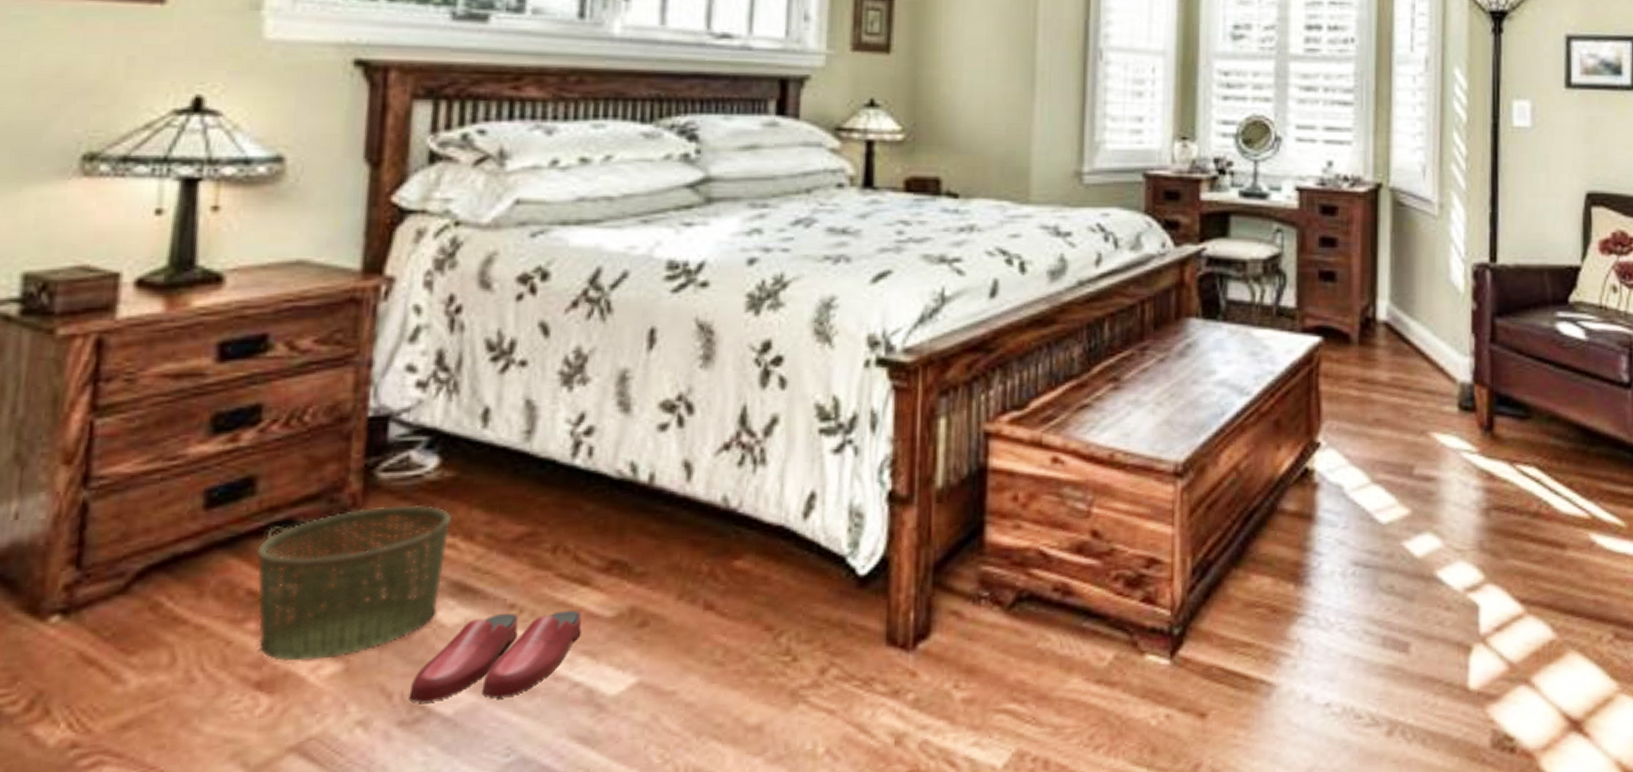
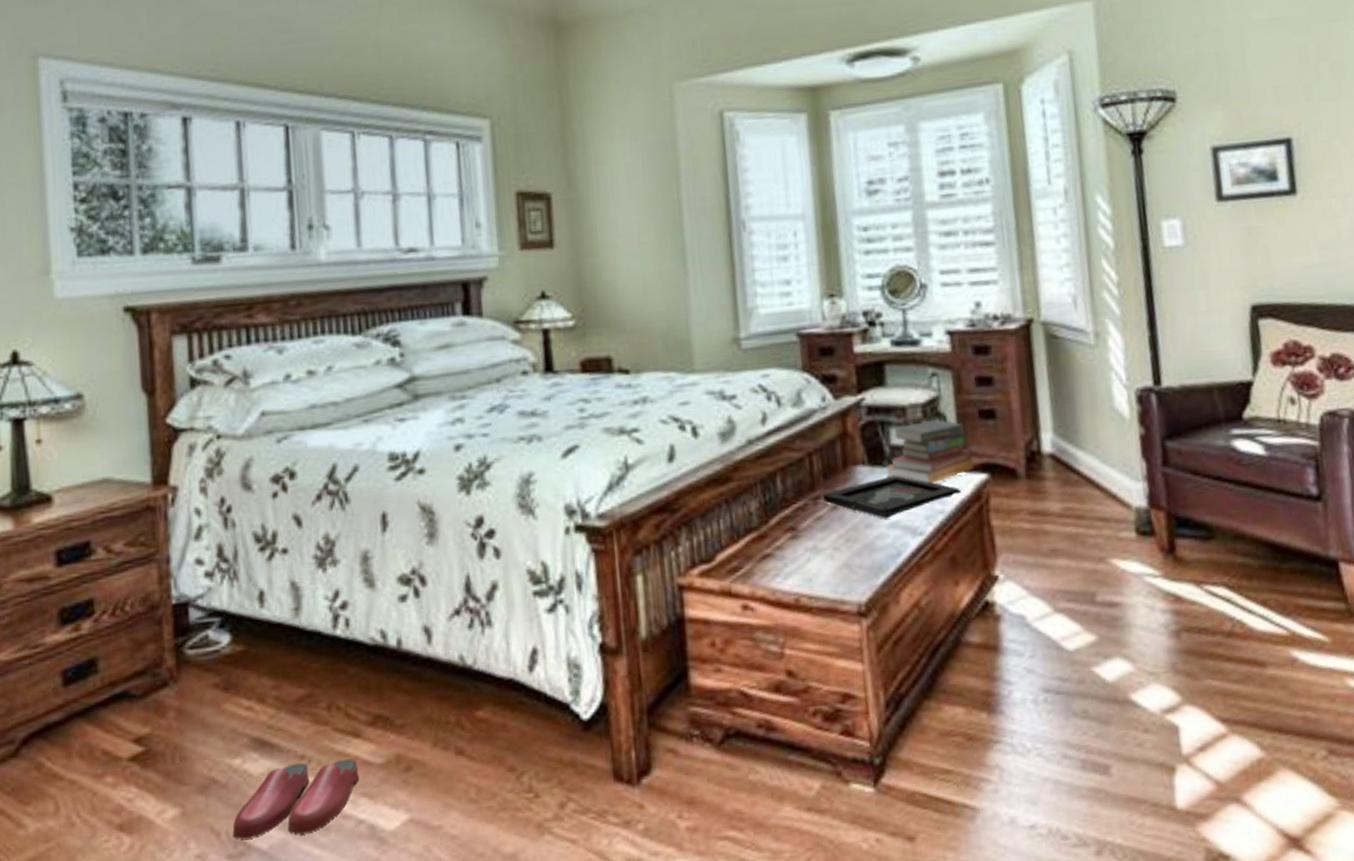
basket: present [255,504,453,662] -> none [104,675,247,808]
decorative tray: none [1150,330,1293,376] -> present [822,474,962,519]
books: none [1219,276,1309,343] -> present [885,419,974,484]

